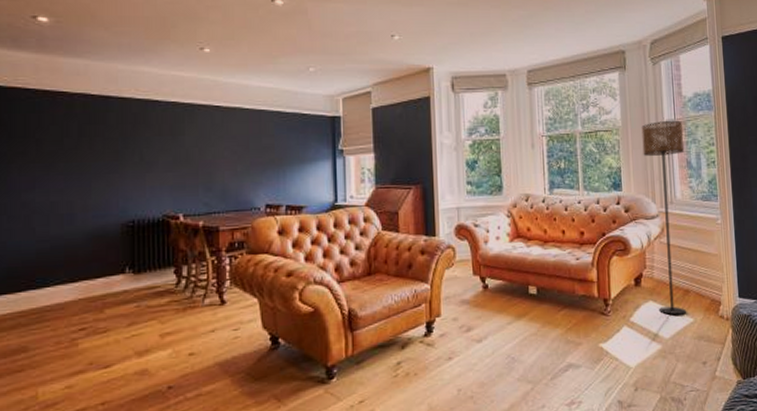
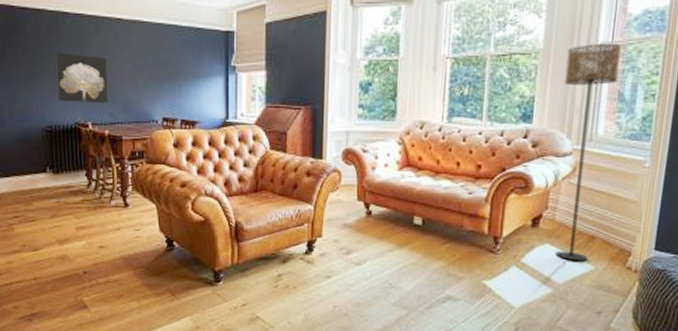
wall art: none [142,141,204,194] -> present [55,52,109,104]

